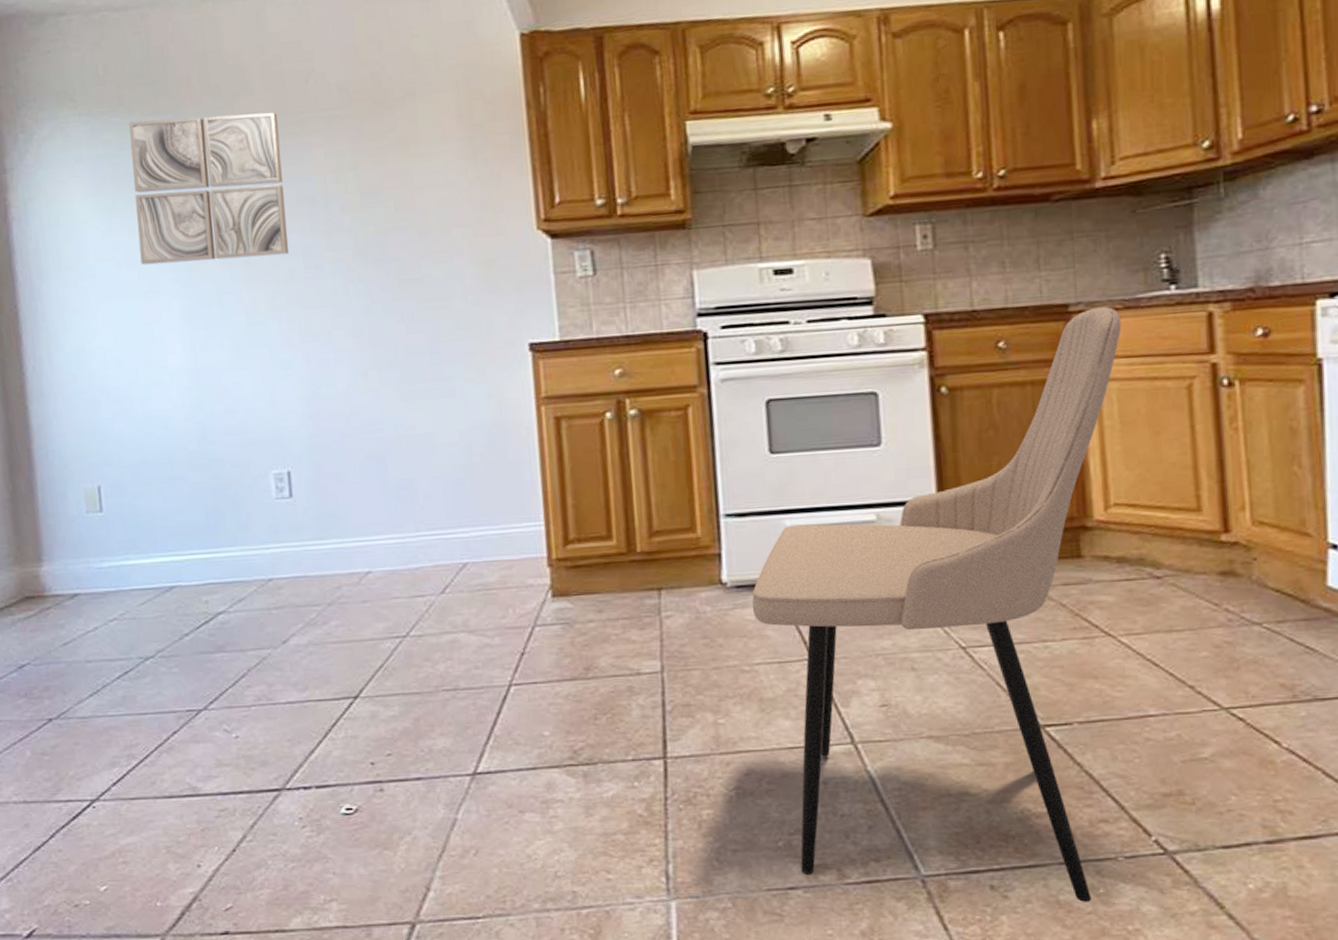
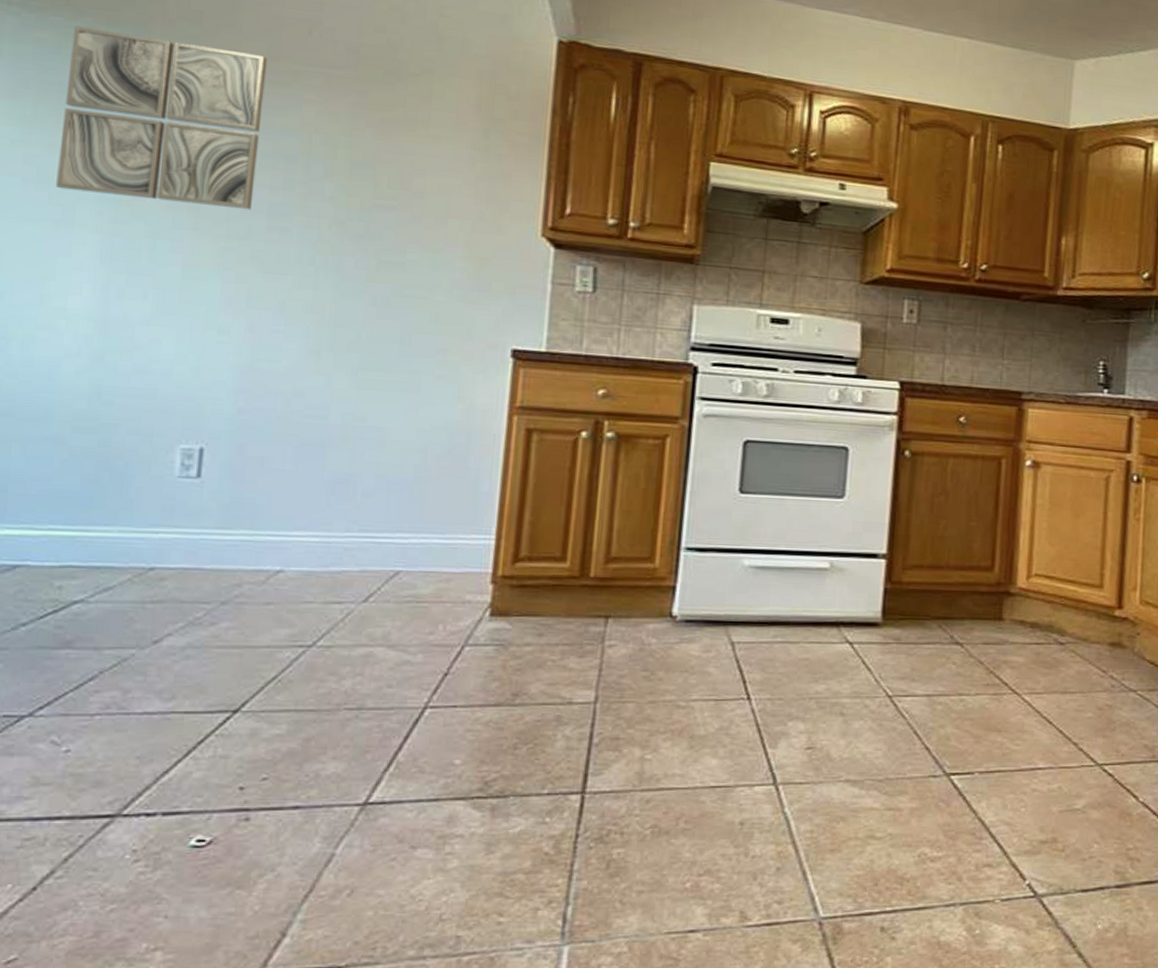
dining chair: present [751,306,1122,902] -> none [697,398,1062,943]

